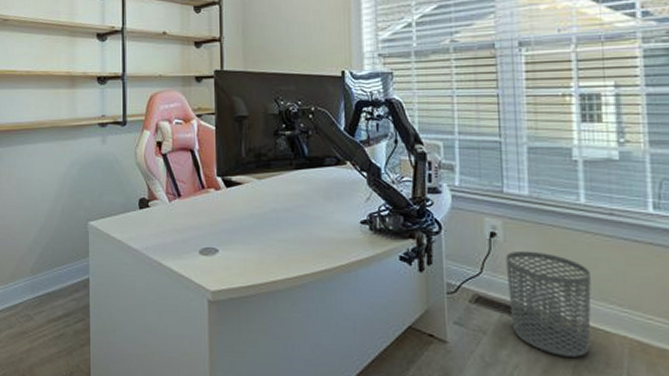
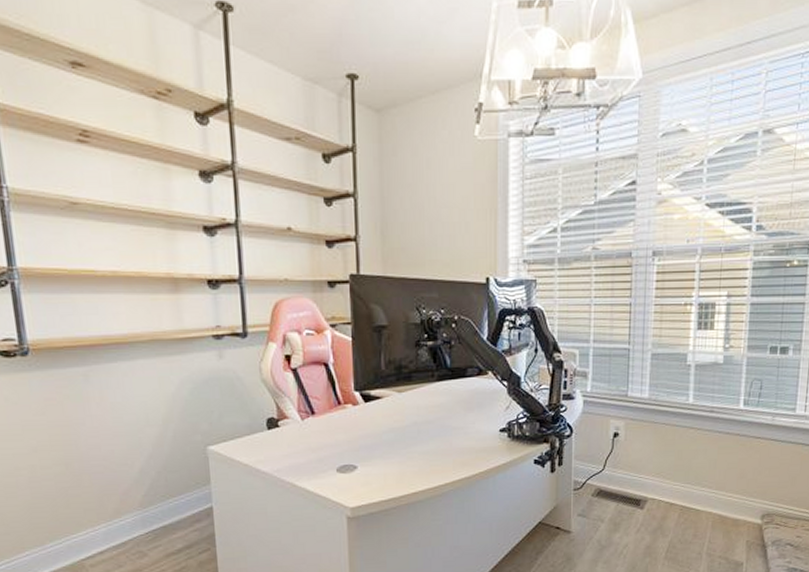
waste bin: present [505,250,591,357] -> none [624,447,690,534]

